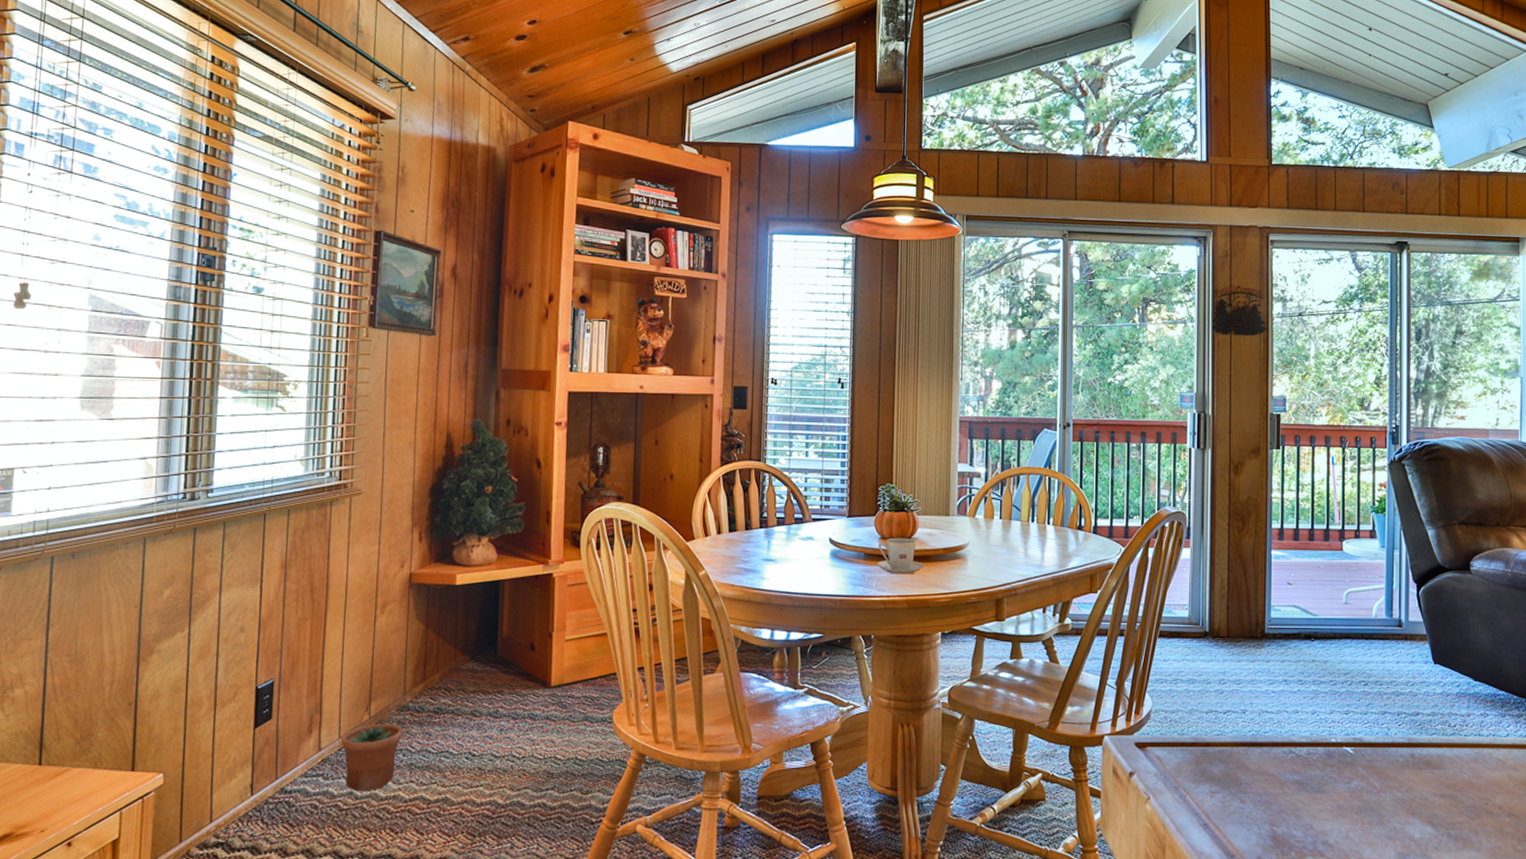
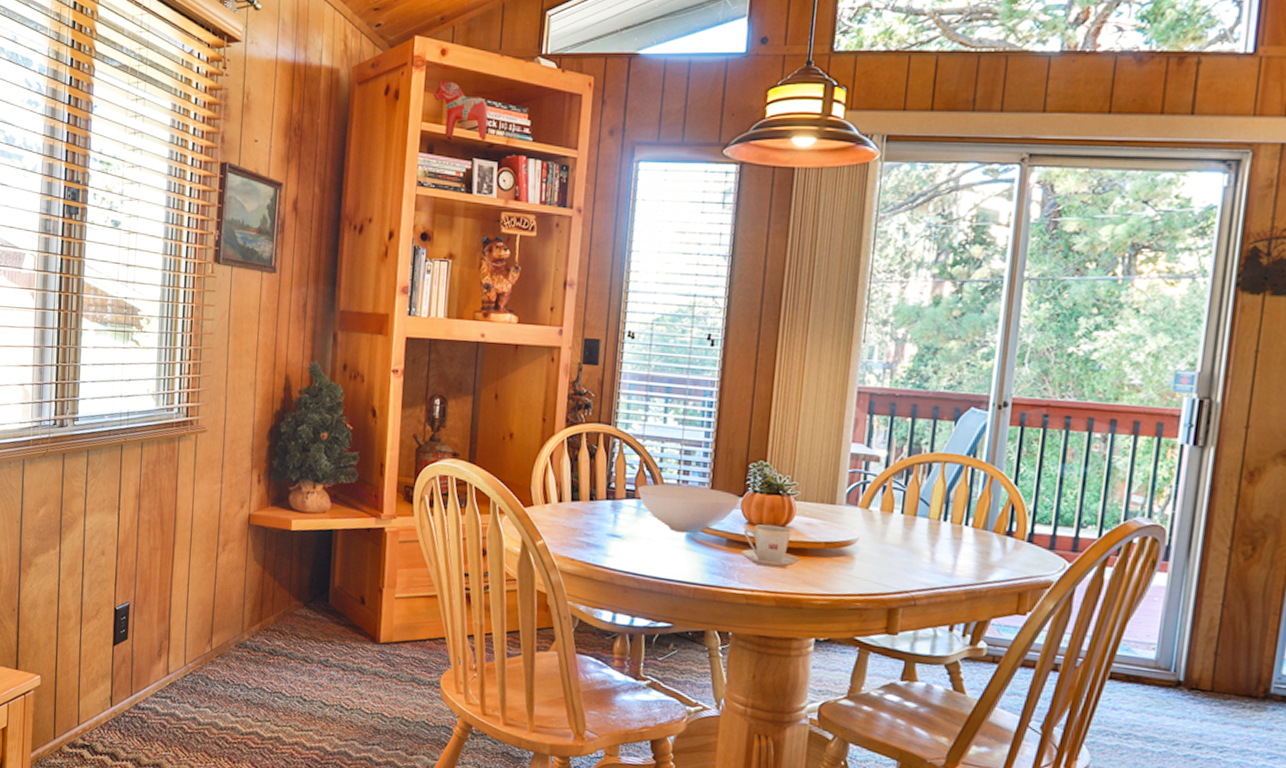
planter: present [341,723,403,792] -> none [186,656,240,719]
decorative figurine: none [587,159,639,214] -> present [433,78,488,140]
bowl: none [786,510,873,552] -> present [637,484,740,534]

